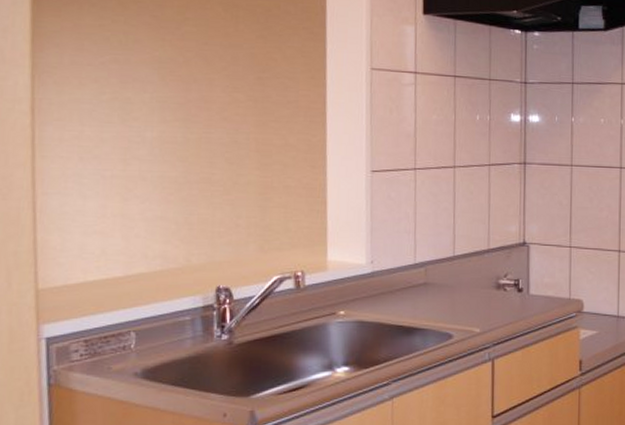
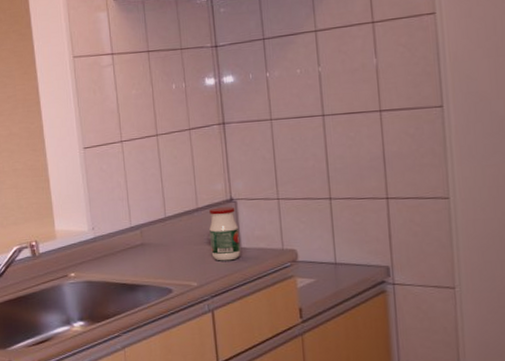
jar: none [498,250,529,307] -> present [209,207,241,261]

